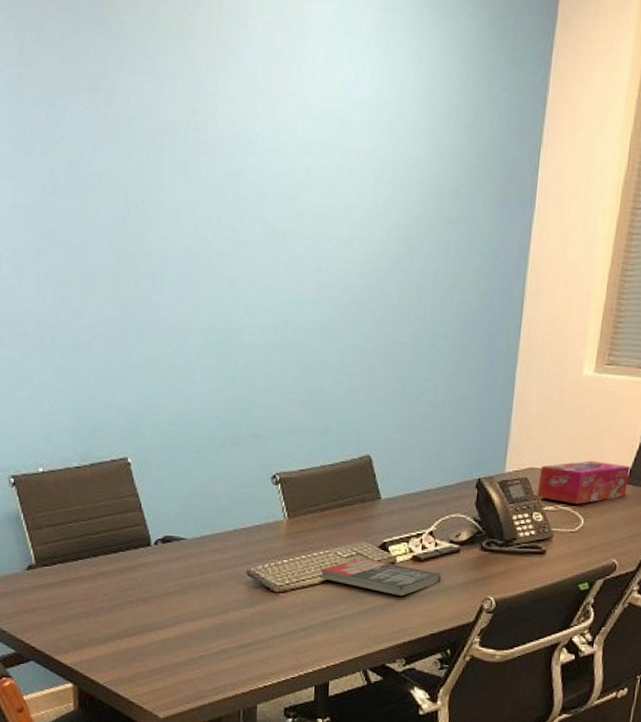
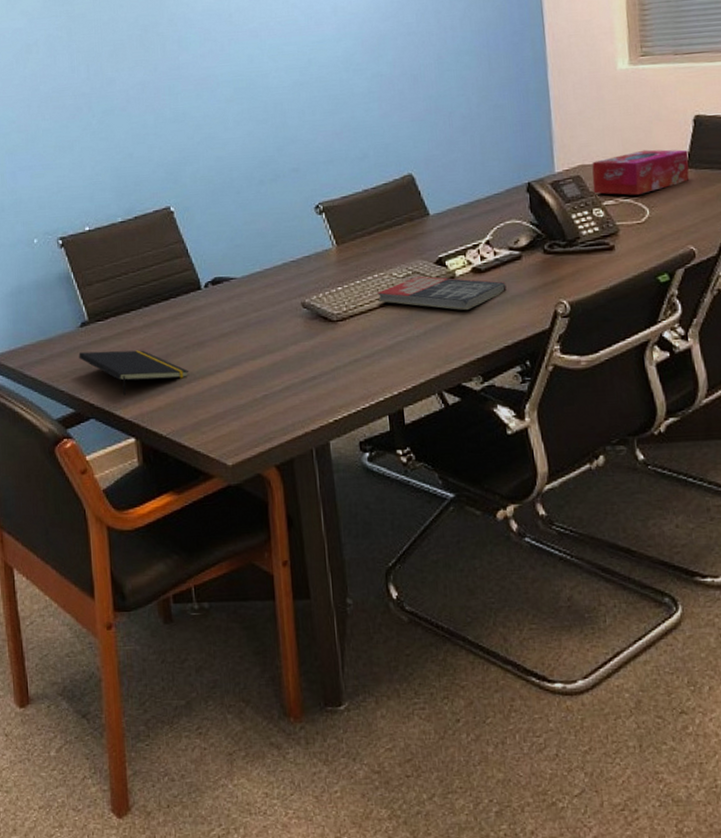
notepad: none [23,595,130,642] -> present [78,350,188,396]

